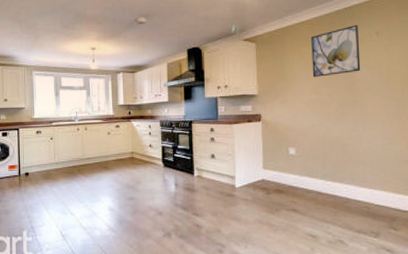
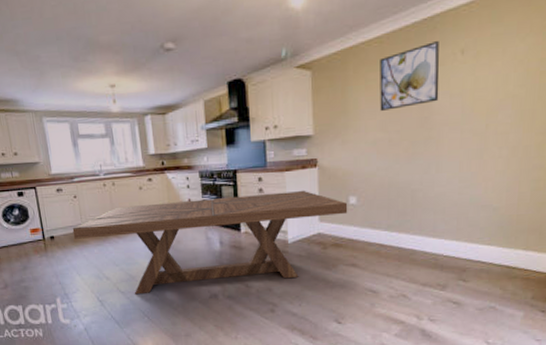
dining table: none [46,140,288,231] -> present [72,190,348,295]

